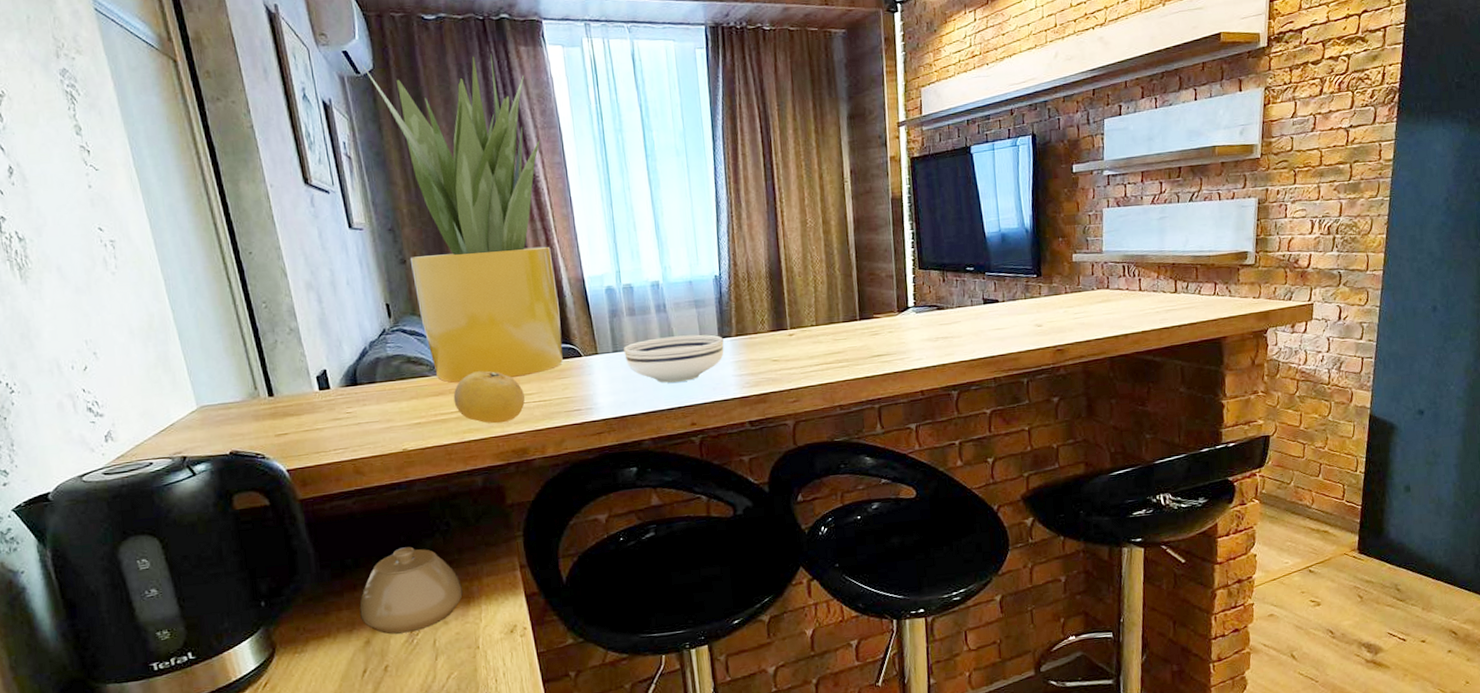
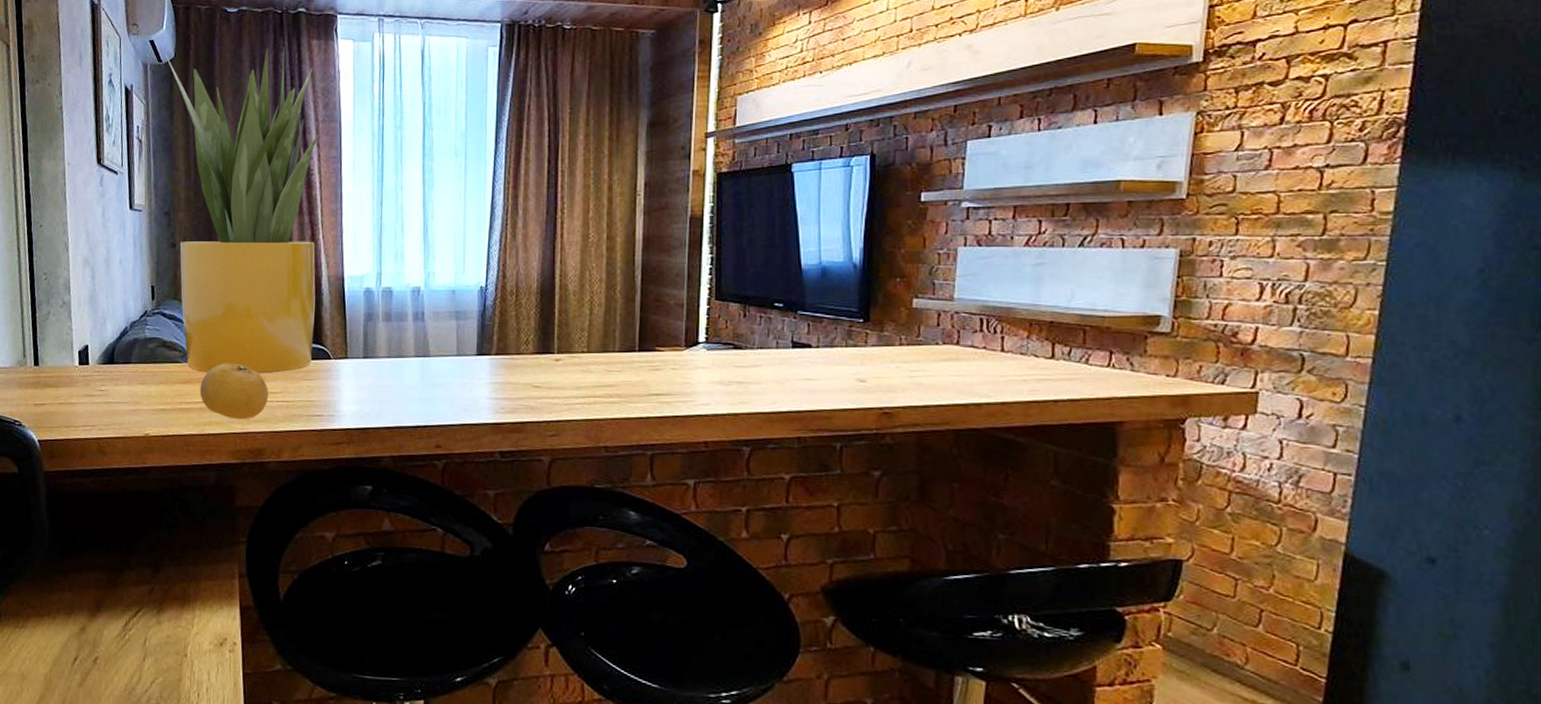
sugar bowl: present [359,546,463,634] -> none [80,535,180,626]
bowl: present [623,334,724,383] -> none [374,348,482,398]

